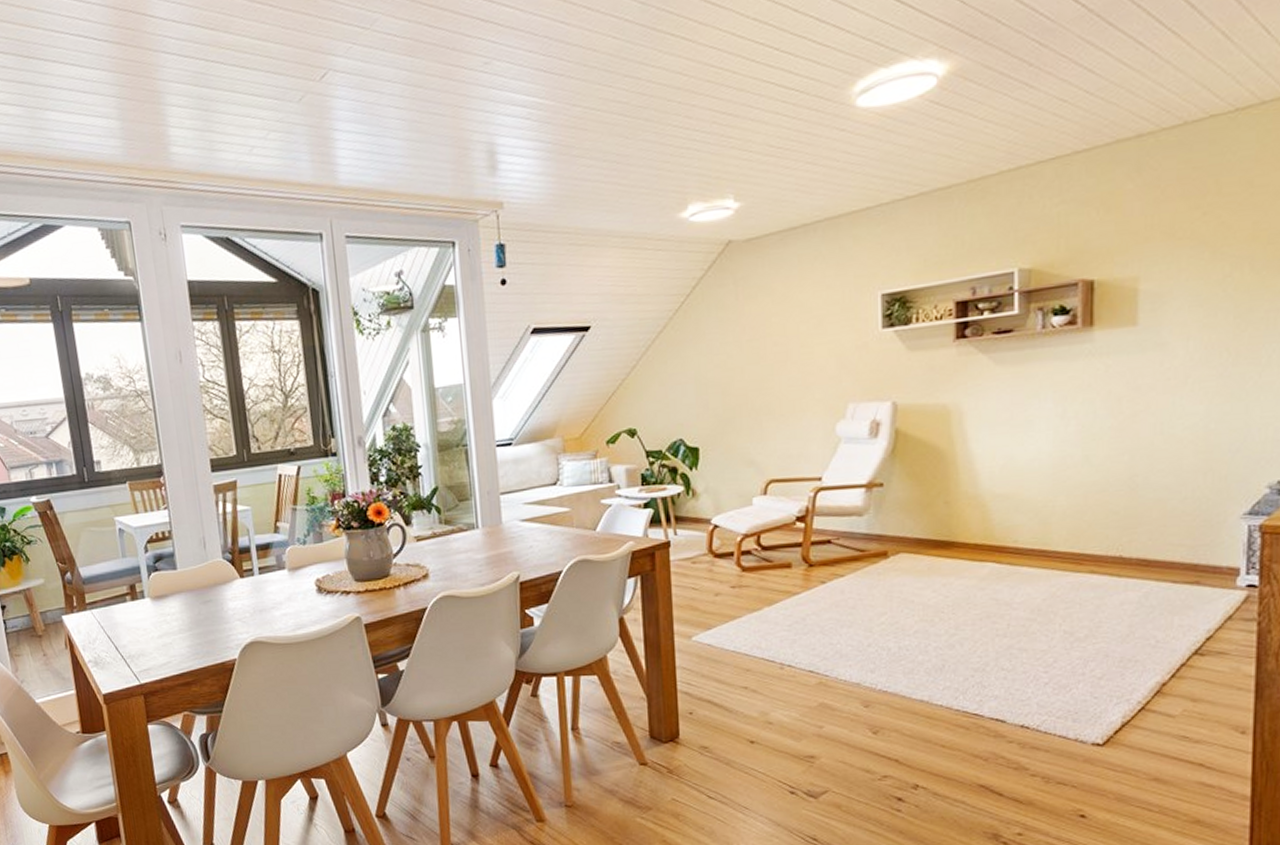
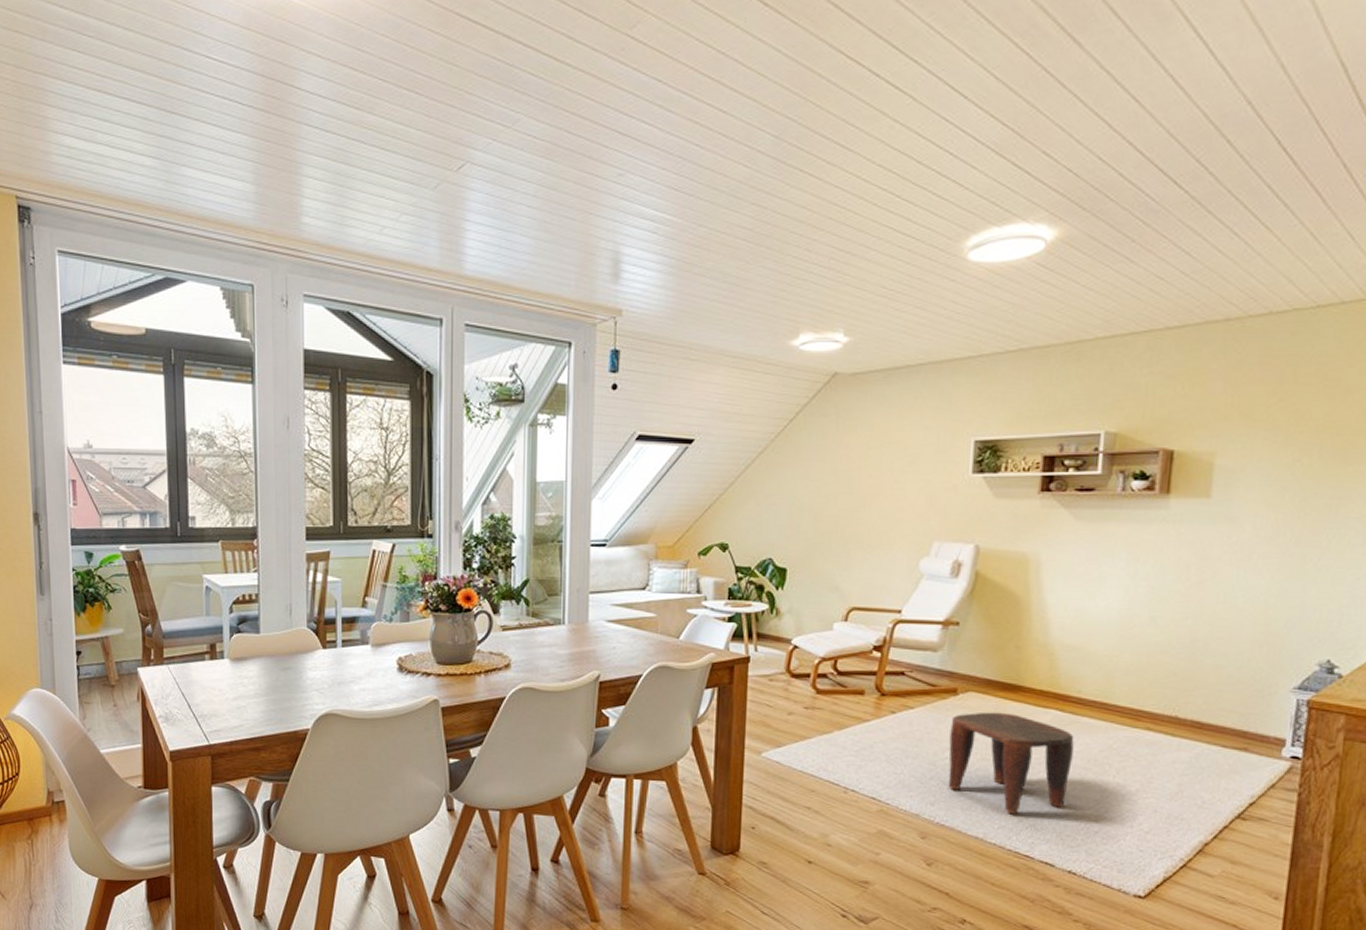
stool: none [884,570,1015,674] -> present [948,712,1075,815]

